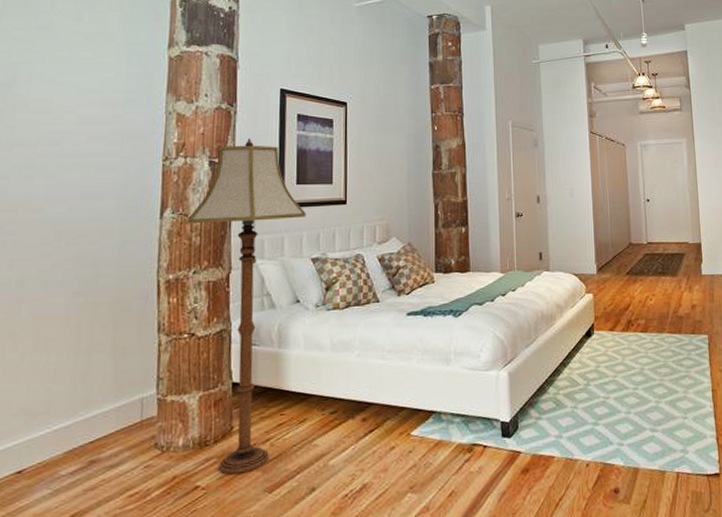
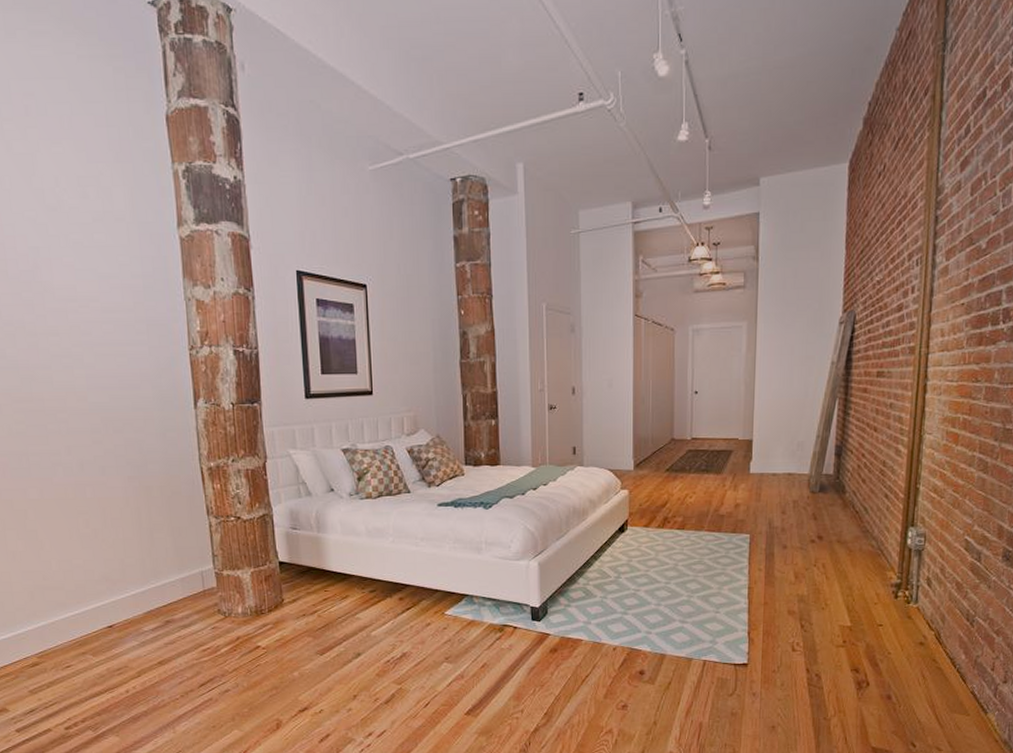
floor lamp: present [188,138,306,475] -> none [220,326,333,638]

